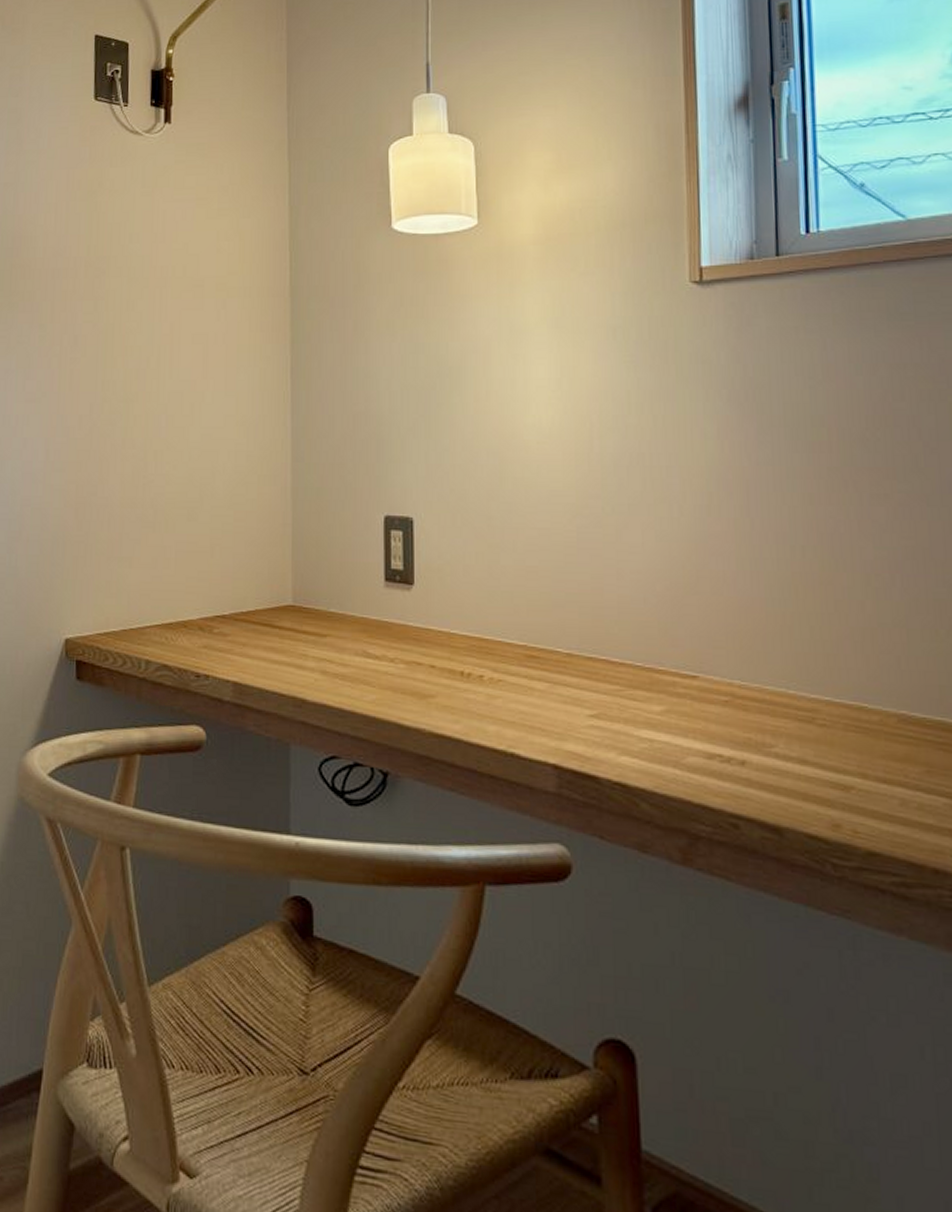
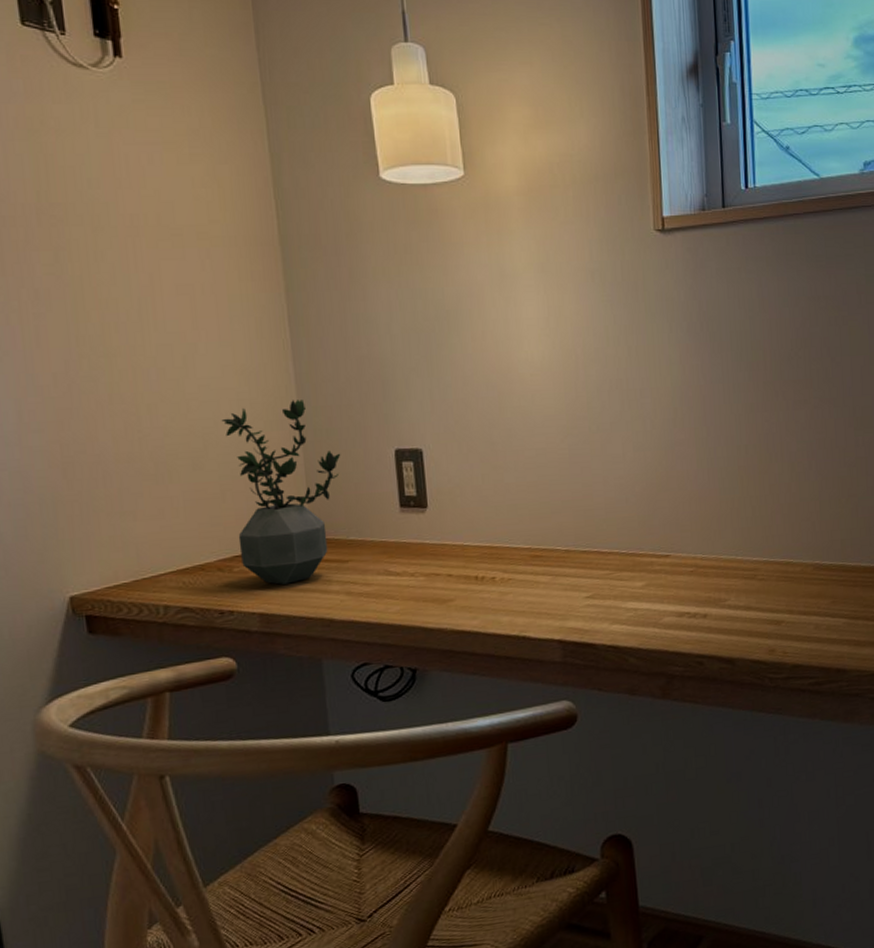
potted plant: none [218,455,329,653] -> present [221,400,341,585]

